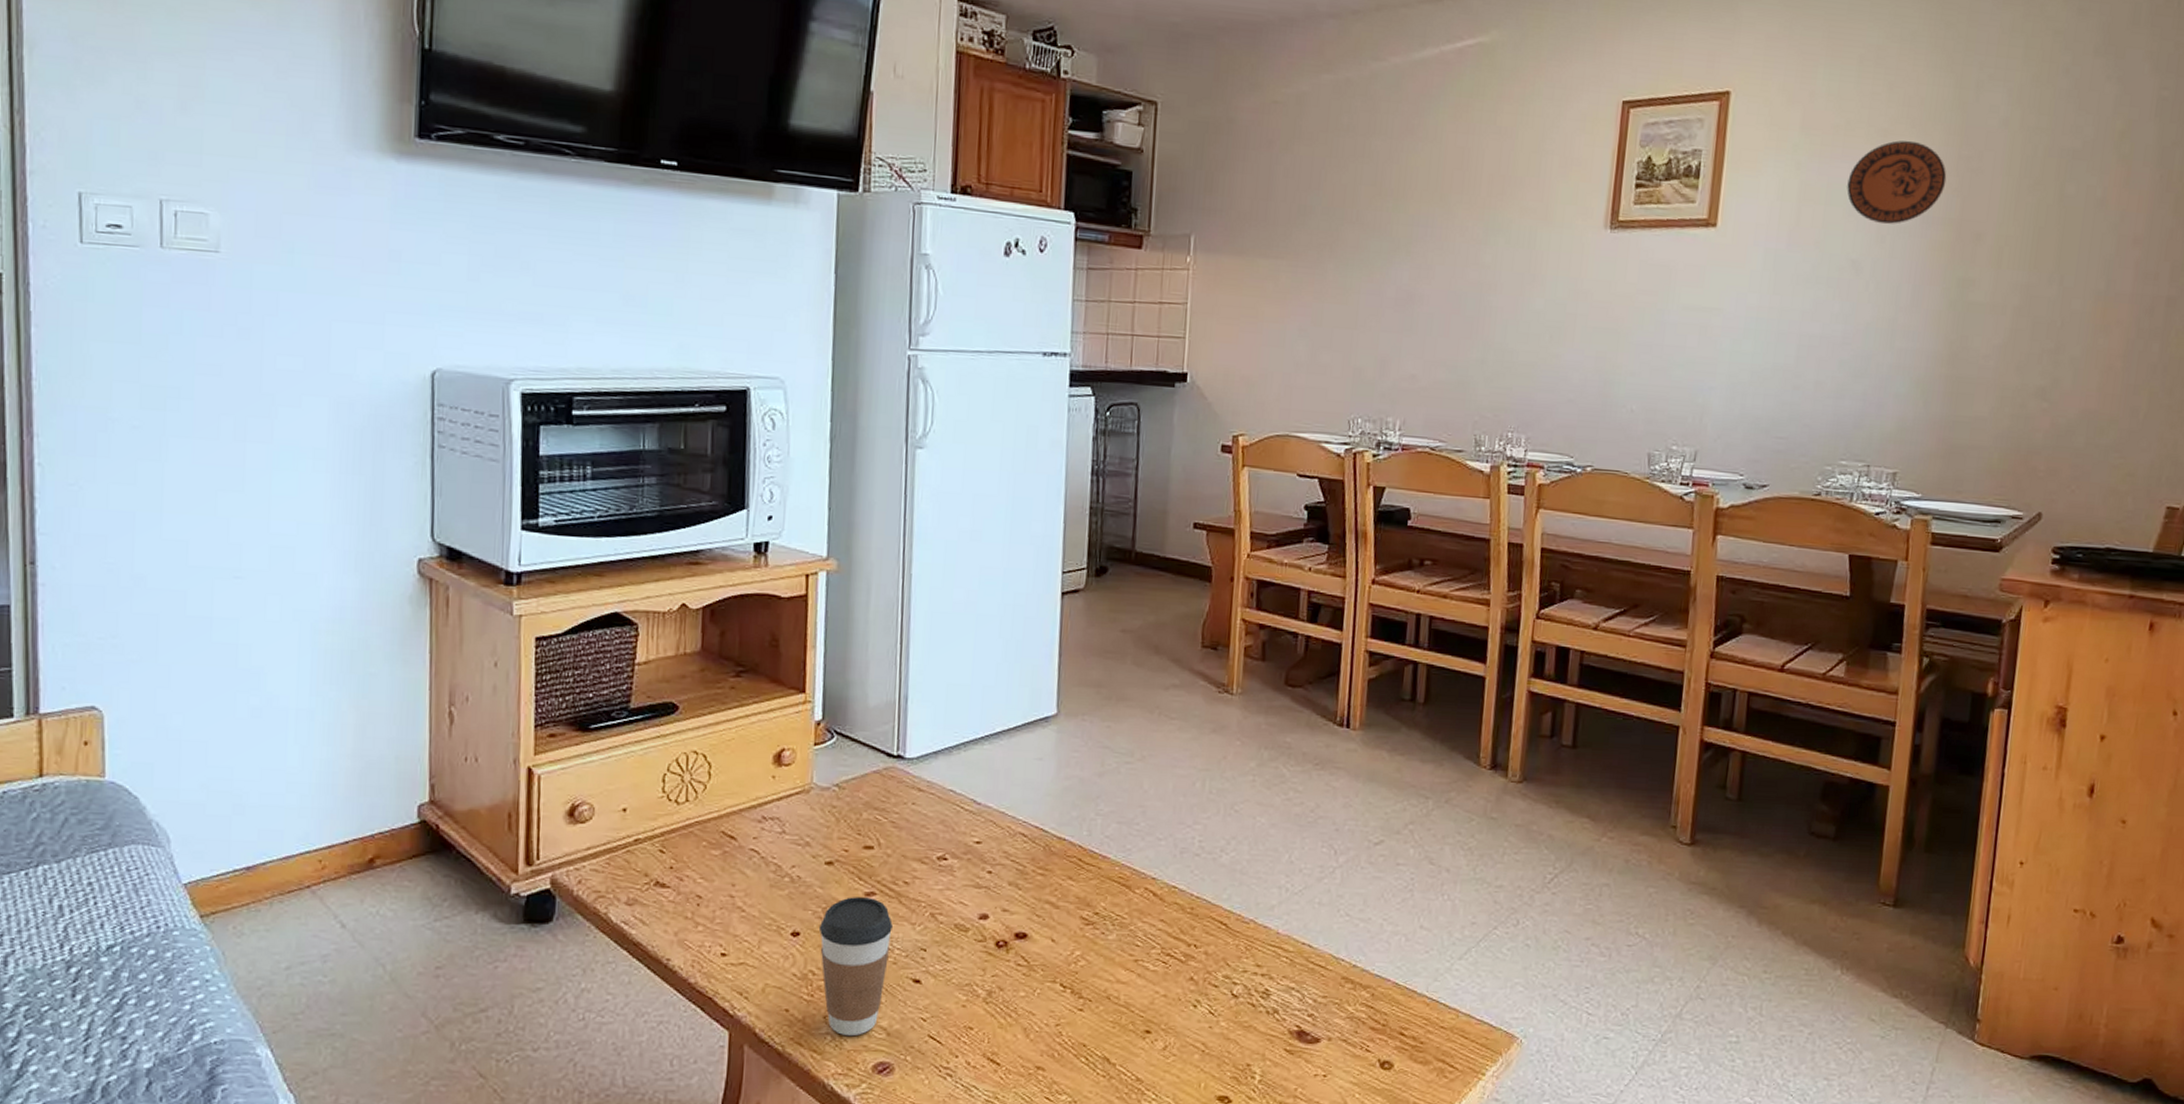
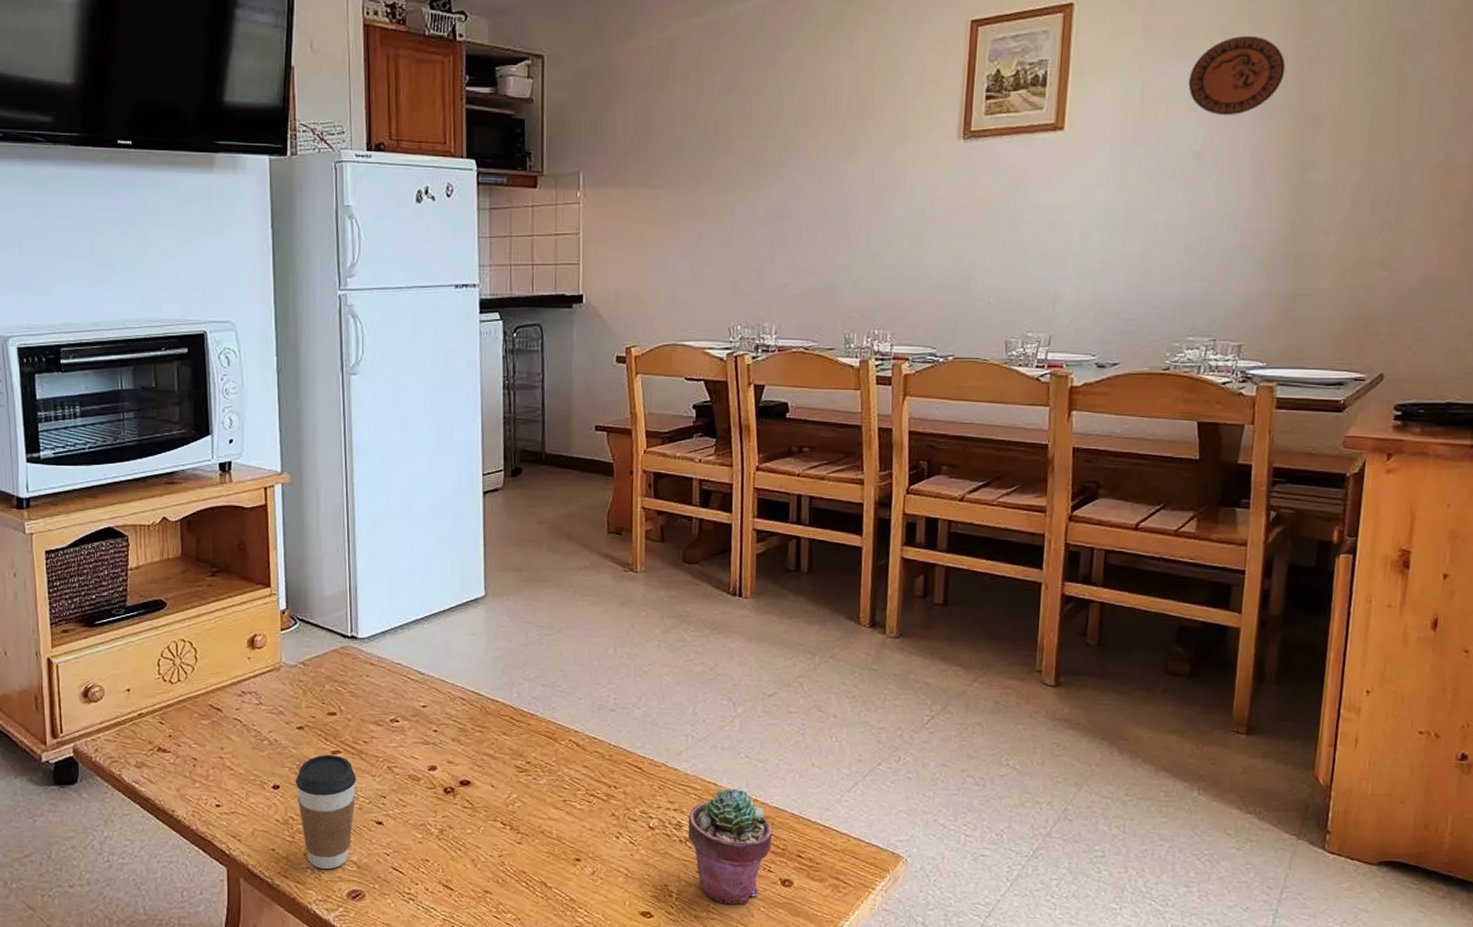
potted succulent: none [1276,951,1373,1090] -> present [687,788,773,905]

